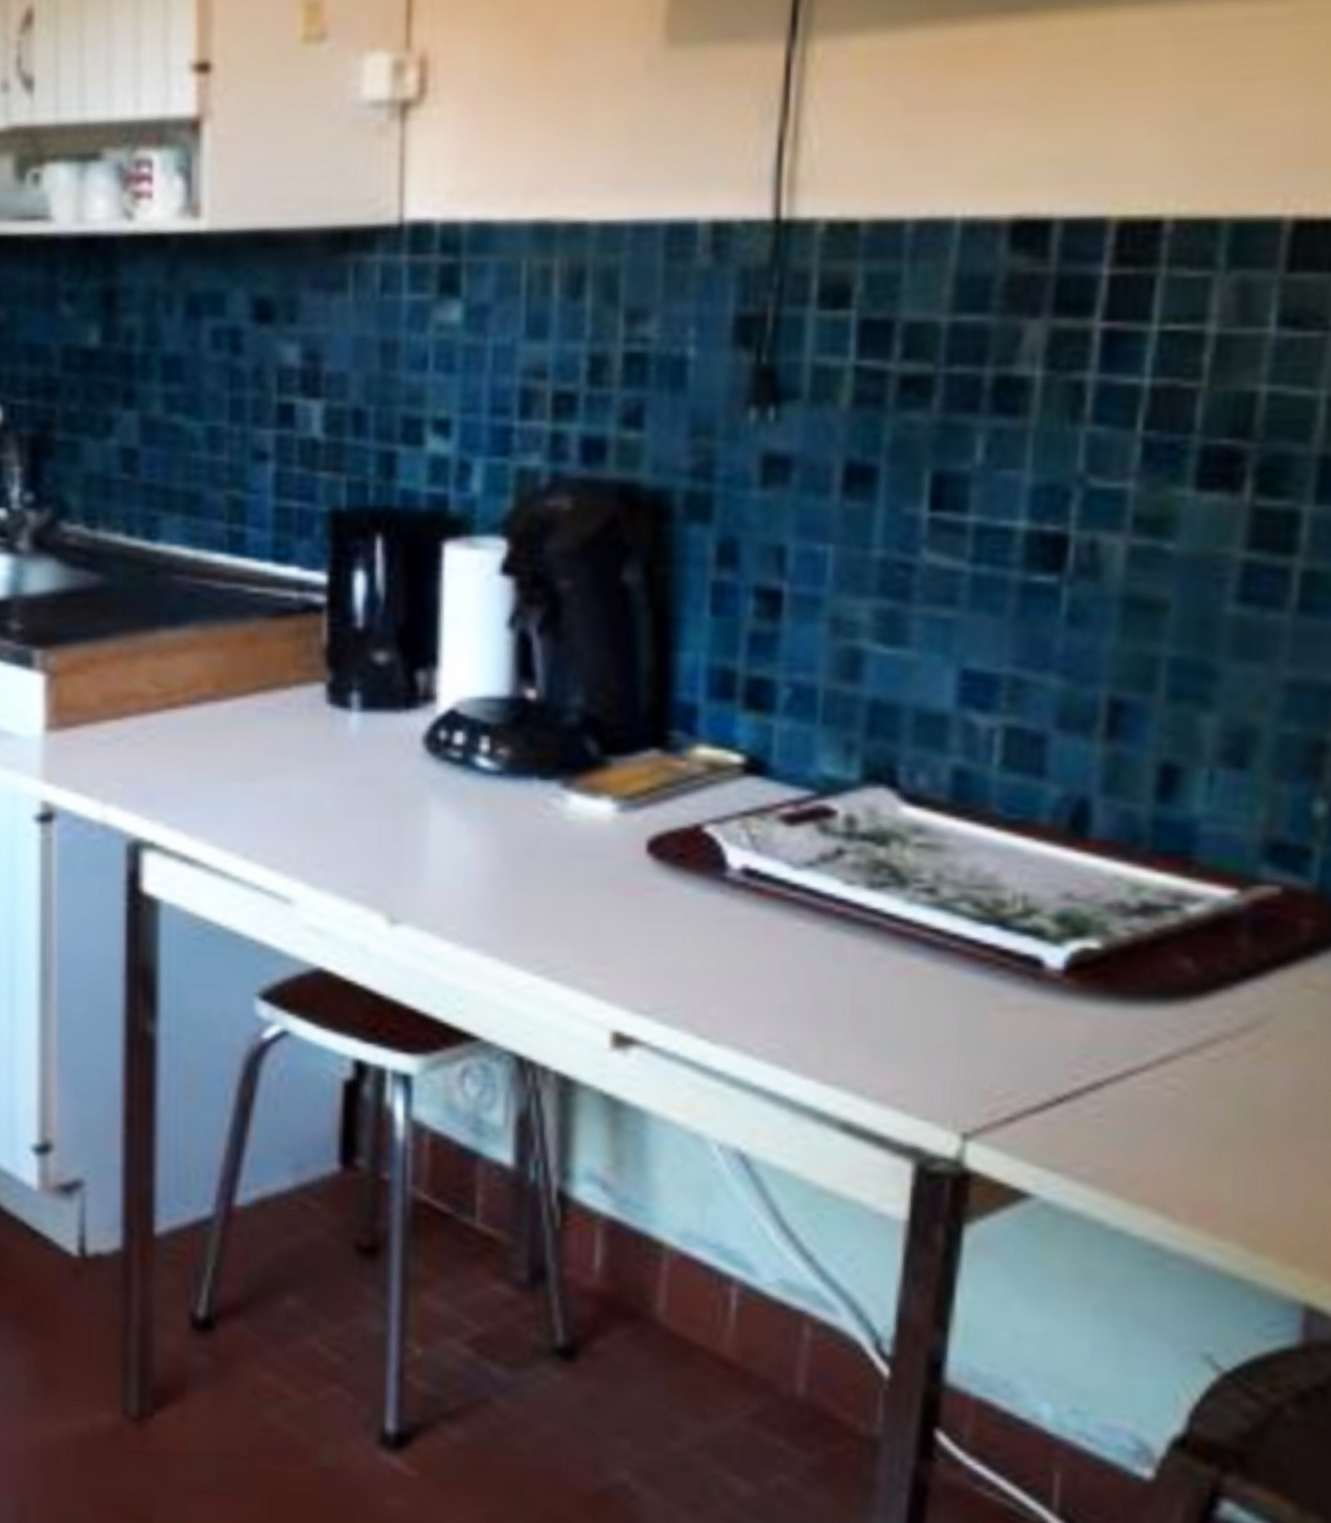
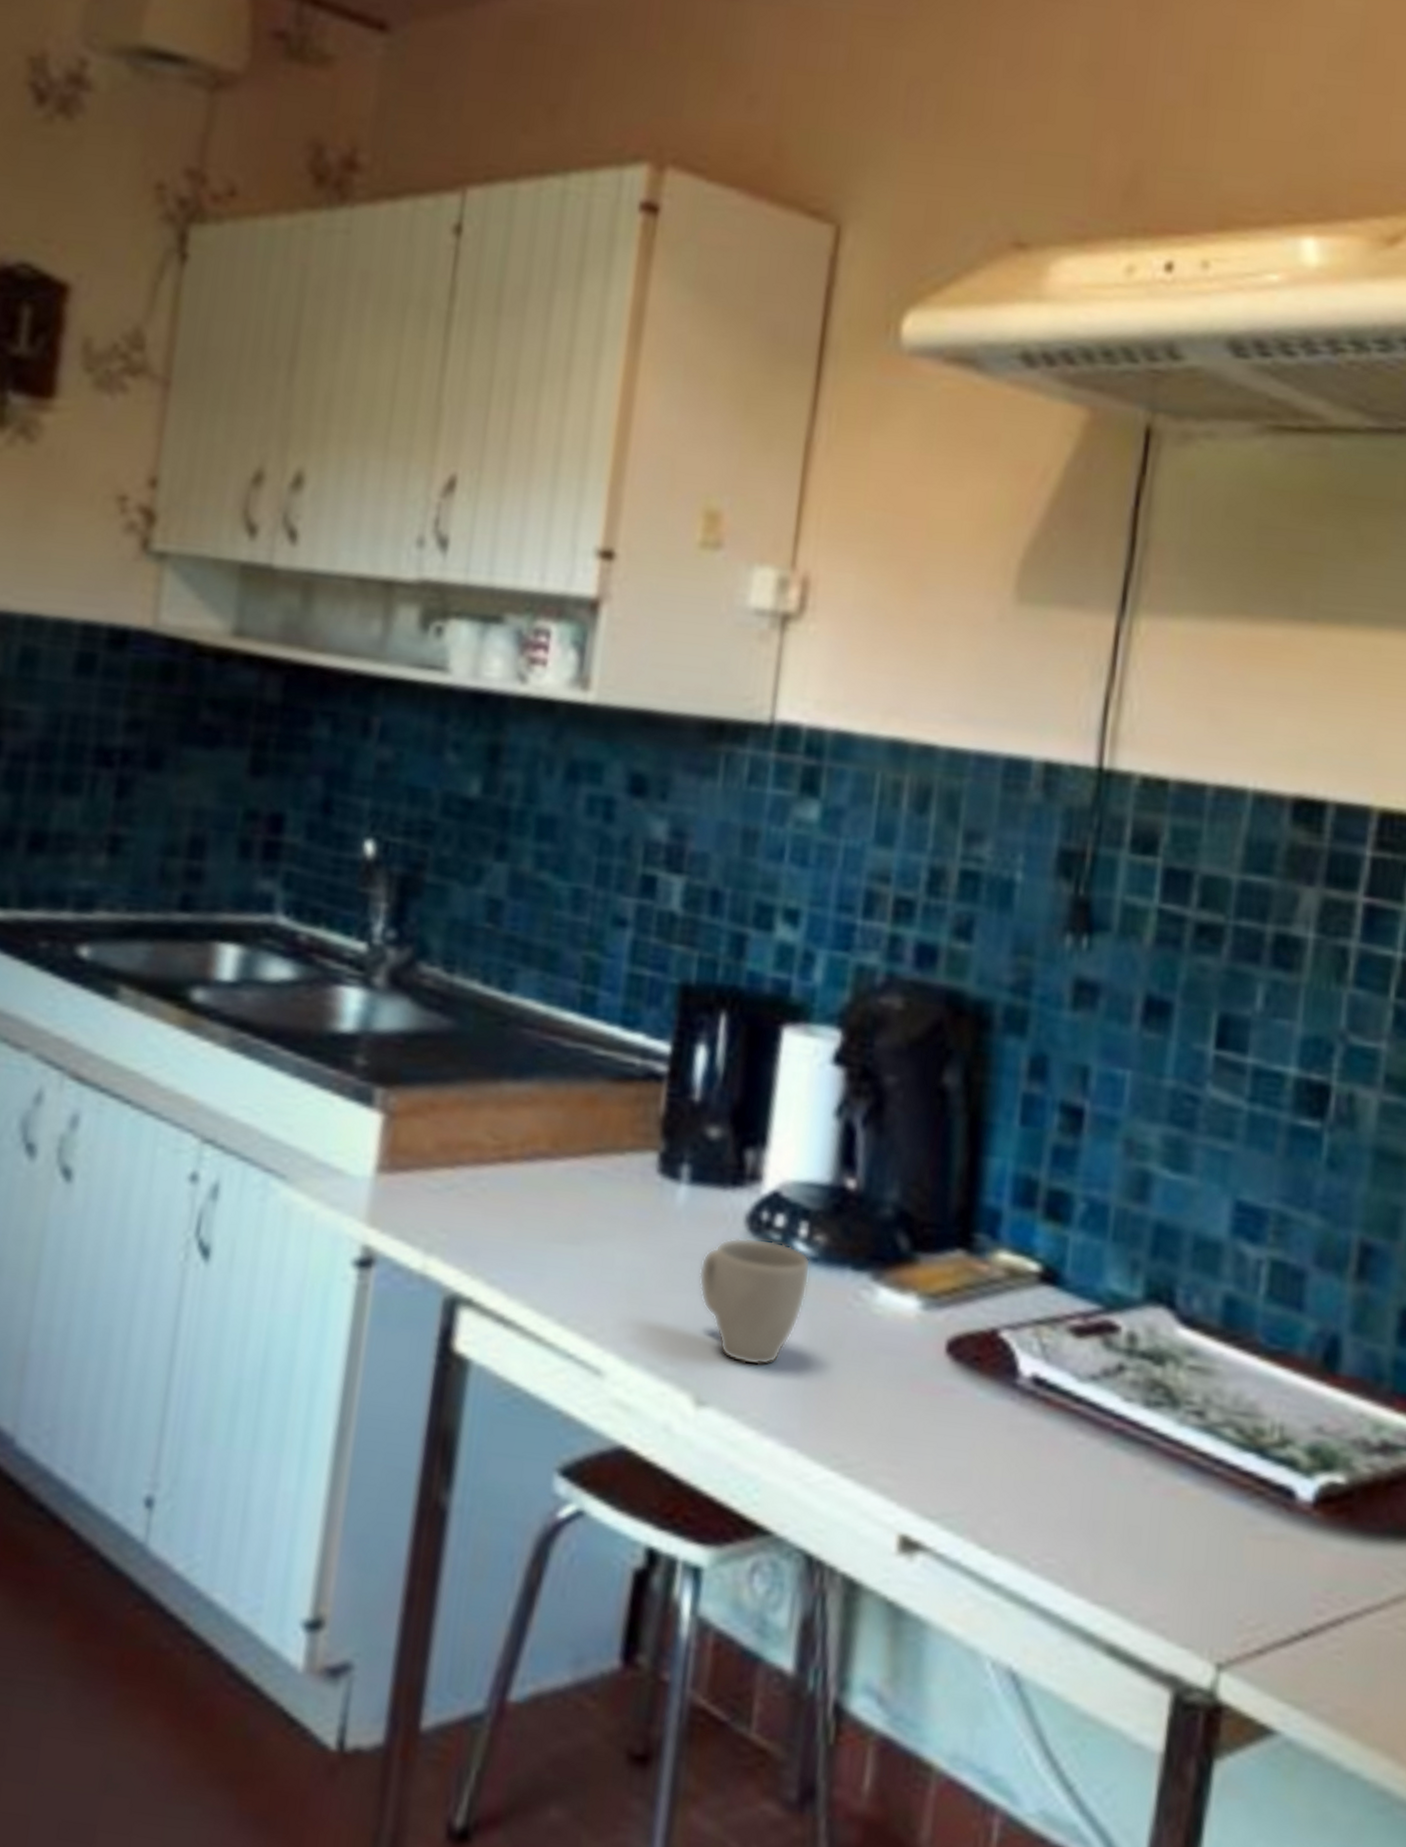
mug: none [379,757,496,882] -> present [698,1237,811,1366]

